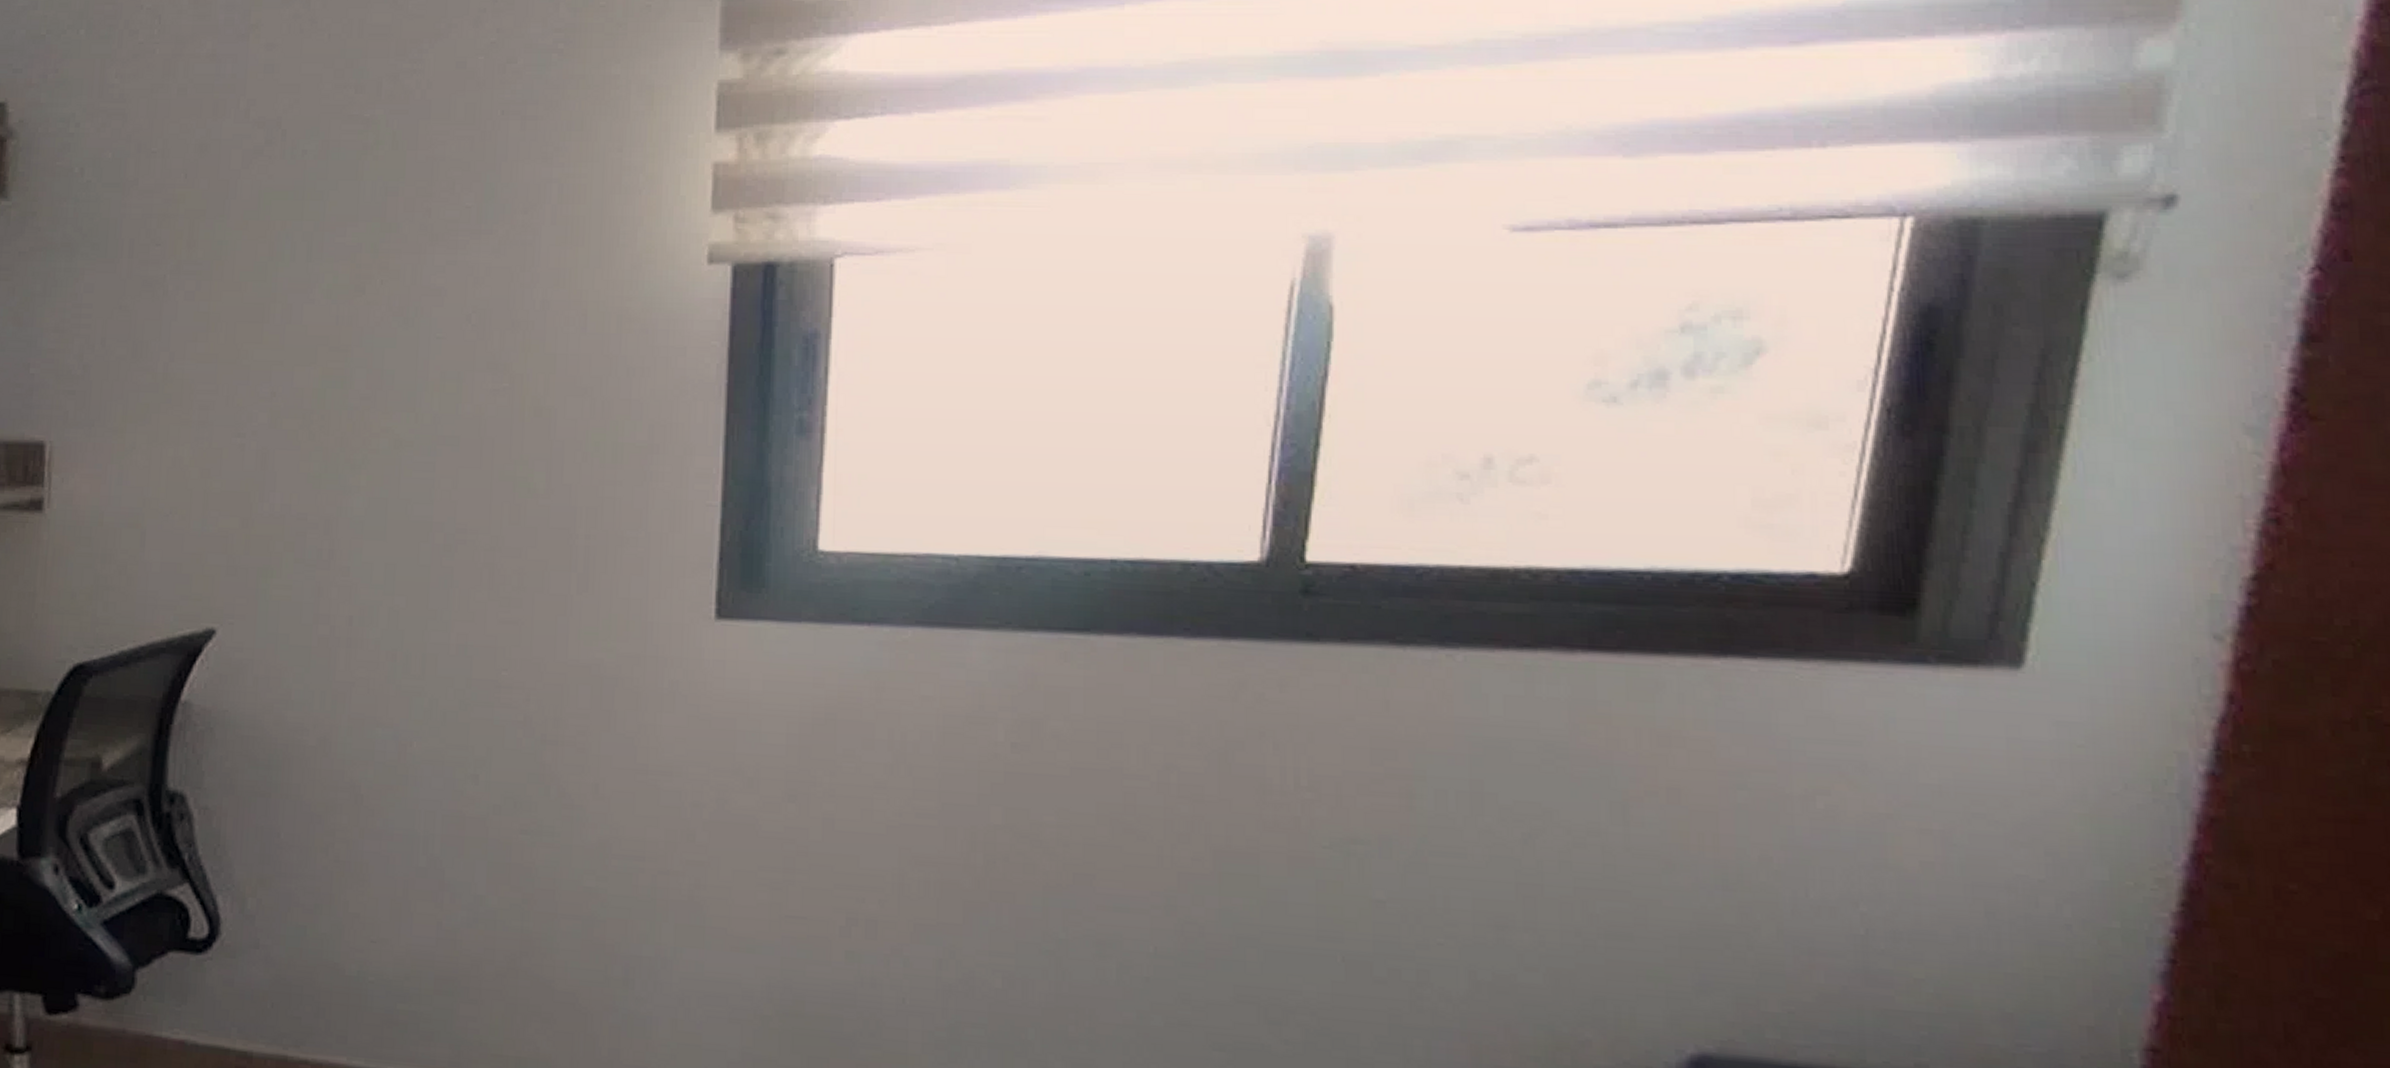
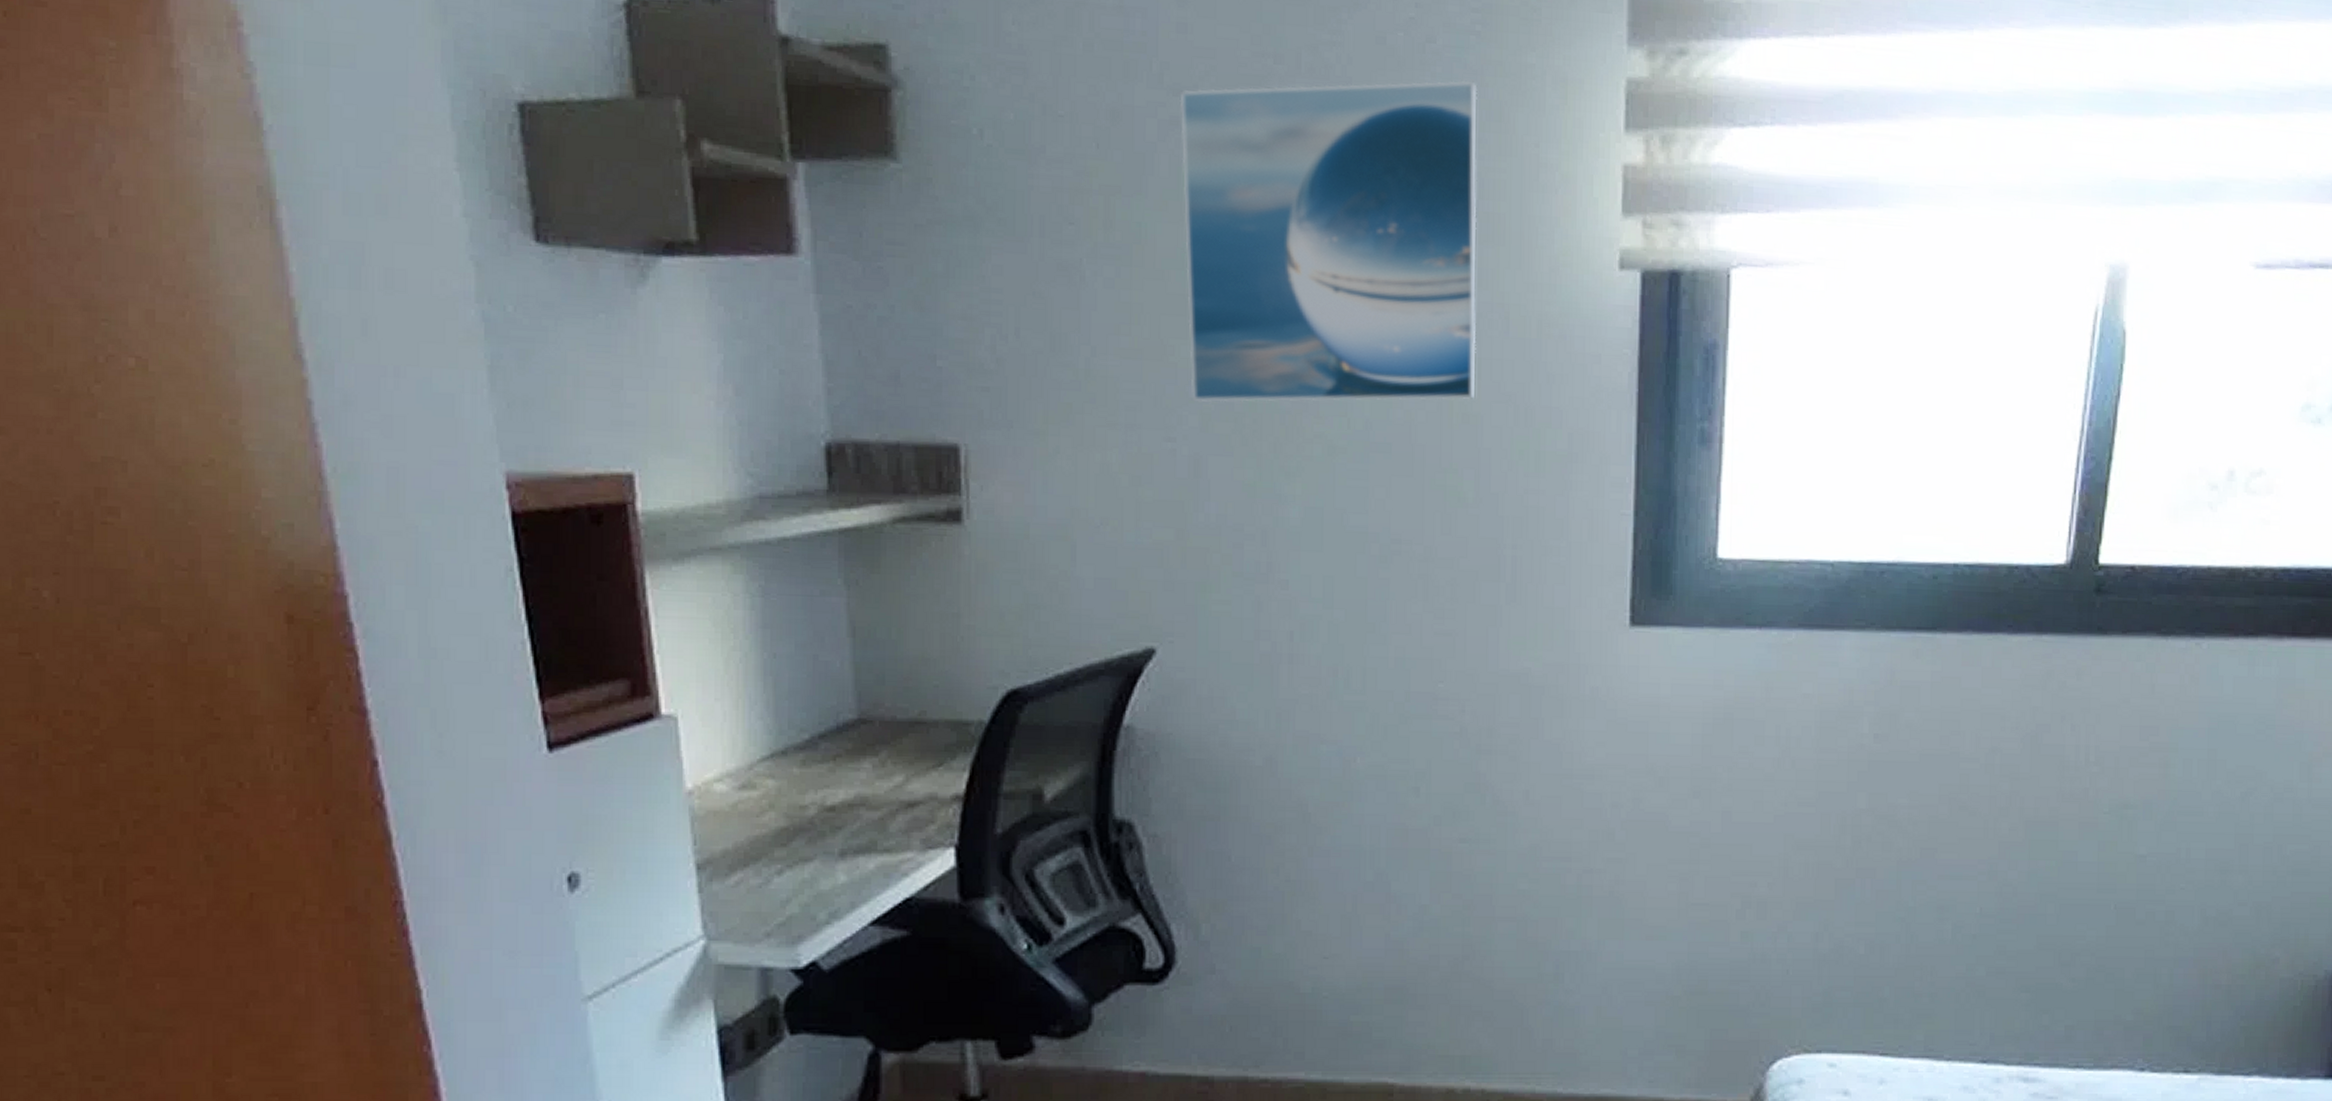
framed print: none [262,95,559,401] -> present [1179,80,1477,403]

